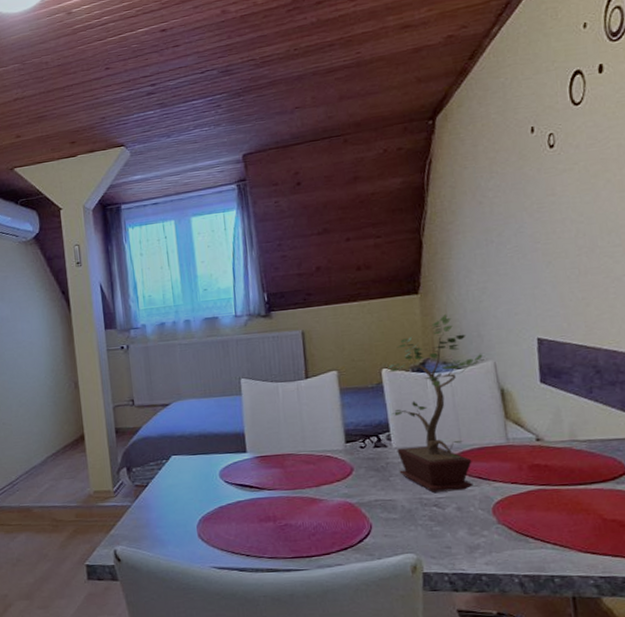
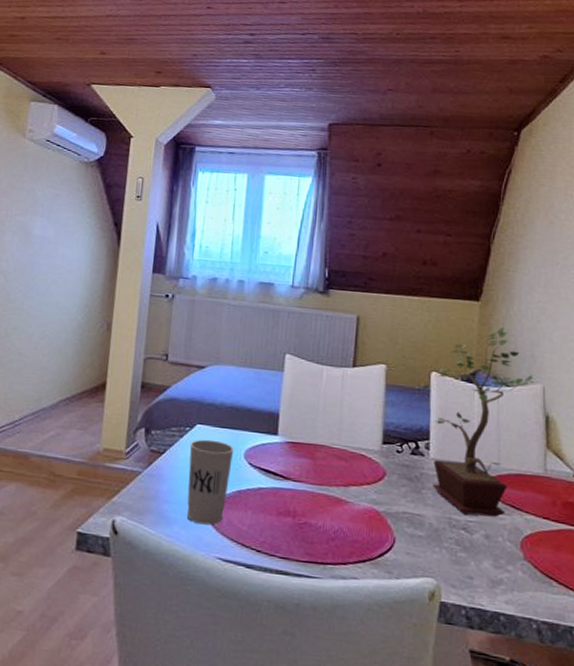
cup: none [168,466,211,541] -> present [186,439,235,526]

